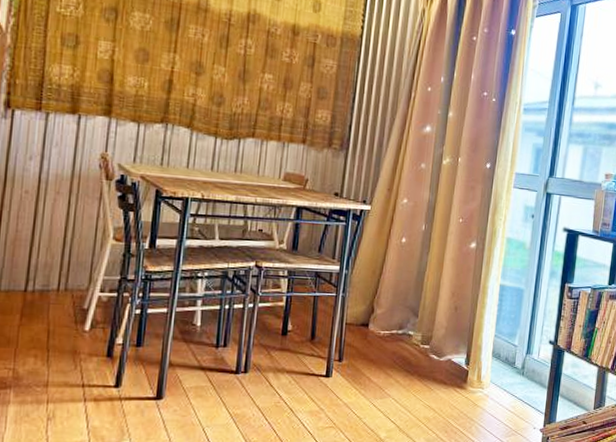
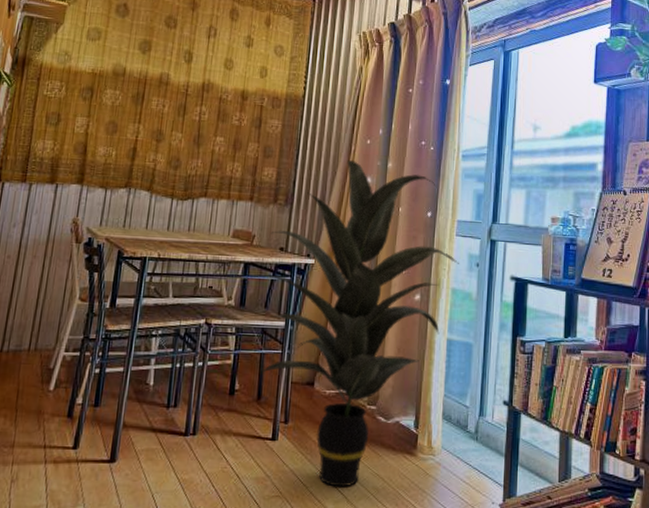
indoor plant: none [314,106,515,418] -> present [260,159,459,487]

